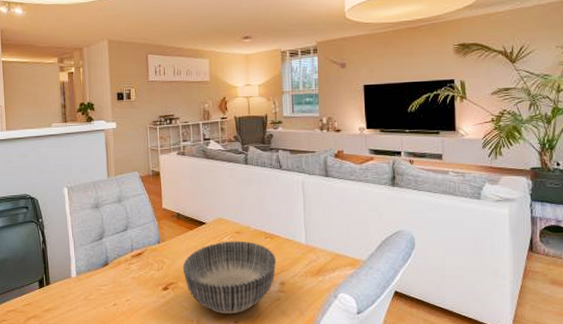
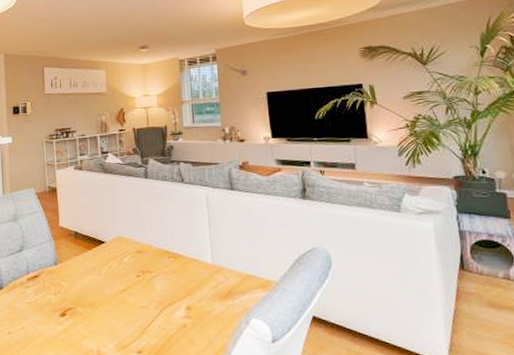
bowl: present [182,241,277,314] -> none [81,261,182,343]

